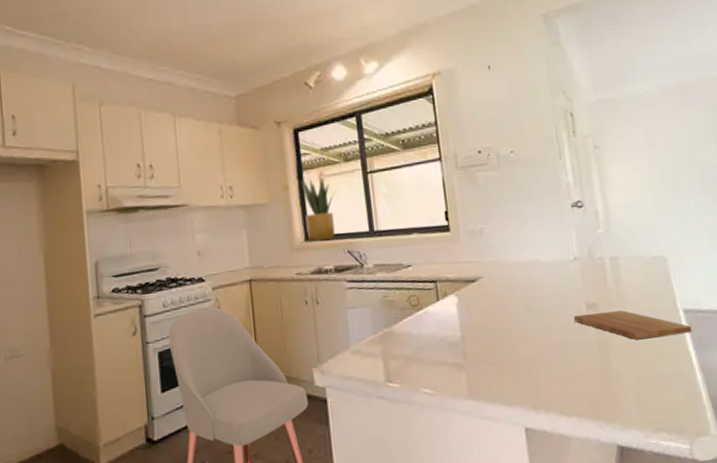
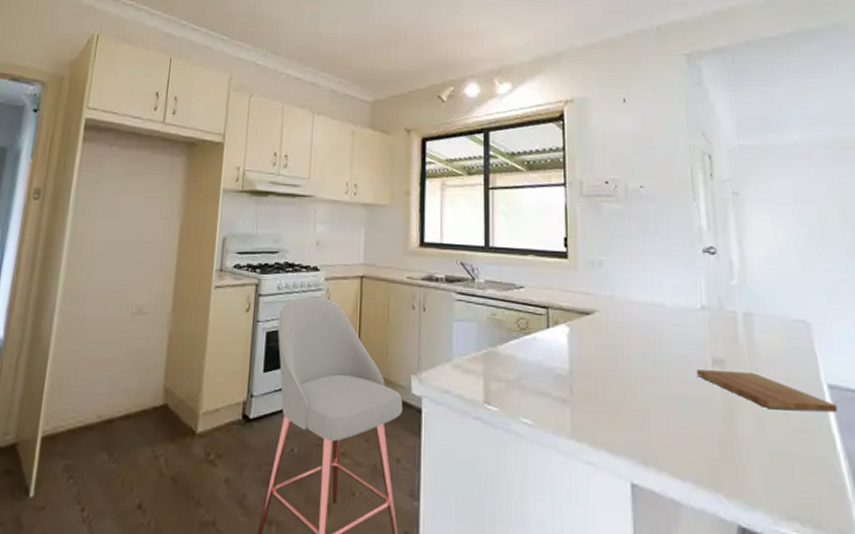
planter: present [300,175,335,242] -> none [422,185,454,249]

